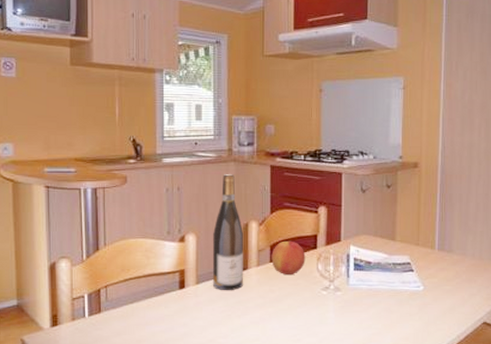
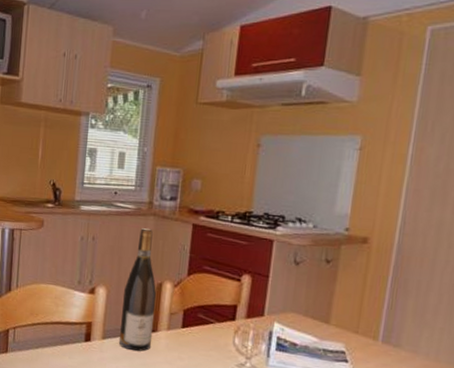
apple: present [271,240,306,274] -> none [183,307,222,345]

